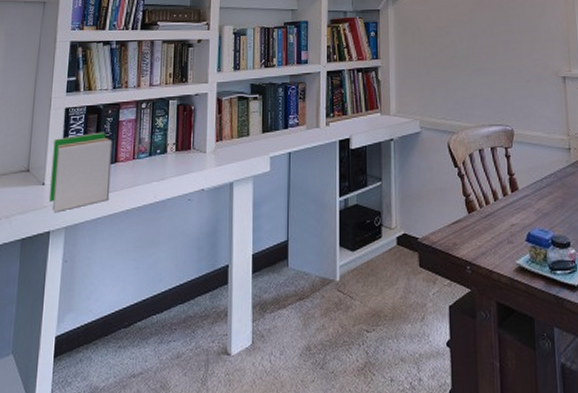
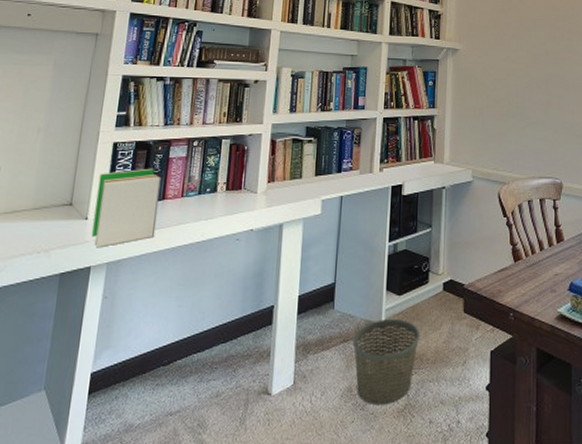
basket: none [309,274,377,364] -> present [352,318,421,406]

